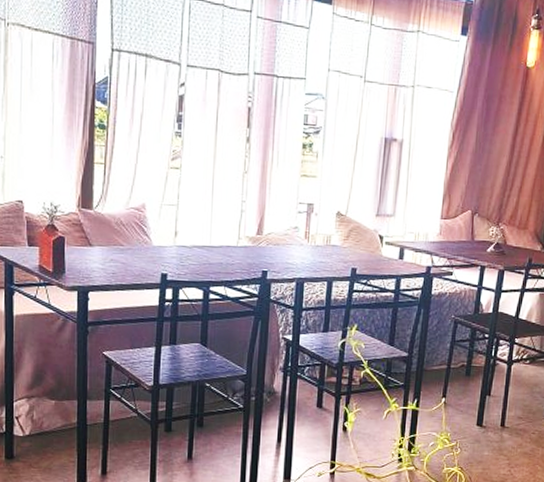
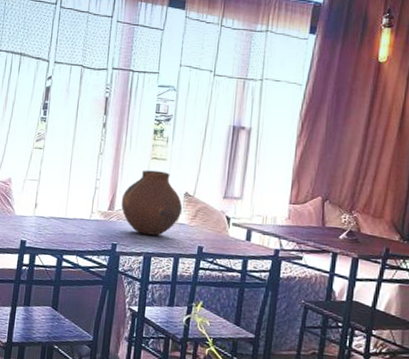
vase: none [270,189,335,260] -> present [121,170,183,236]

